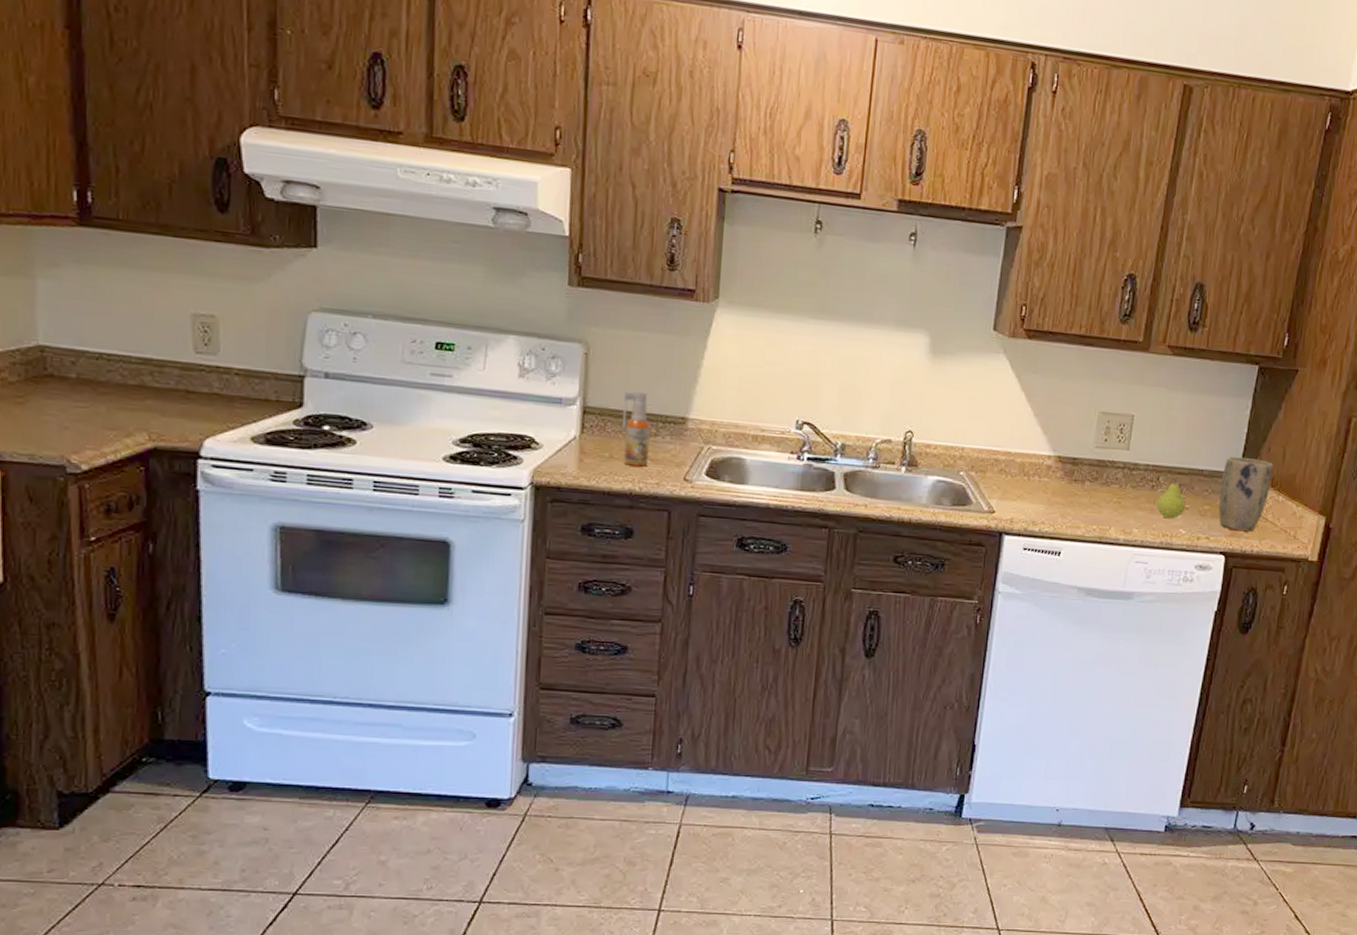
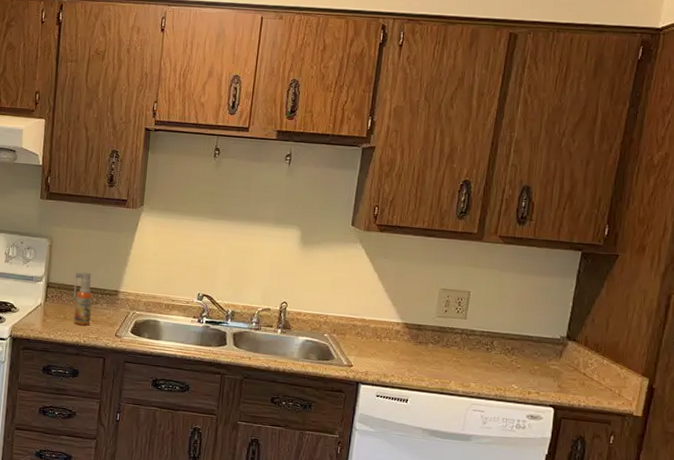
fruit: present [1156,478,1186,519] -> none [491,343,518,376]
plant pot: present [1218,457,1273,532] -> none [547,326,597,389]

